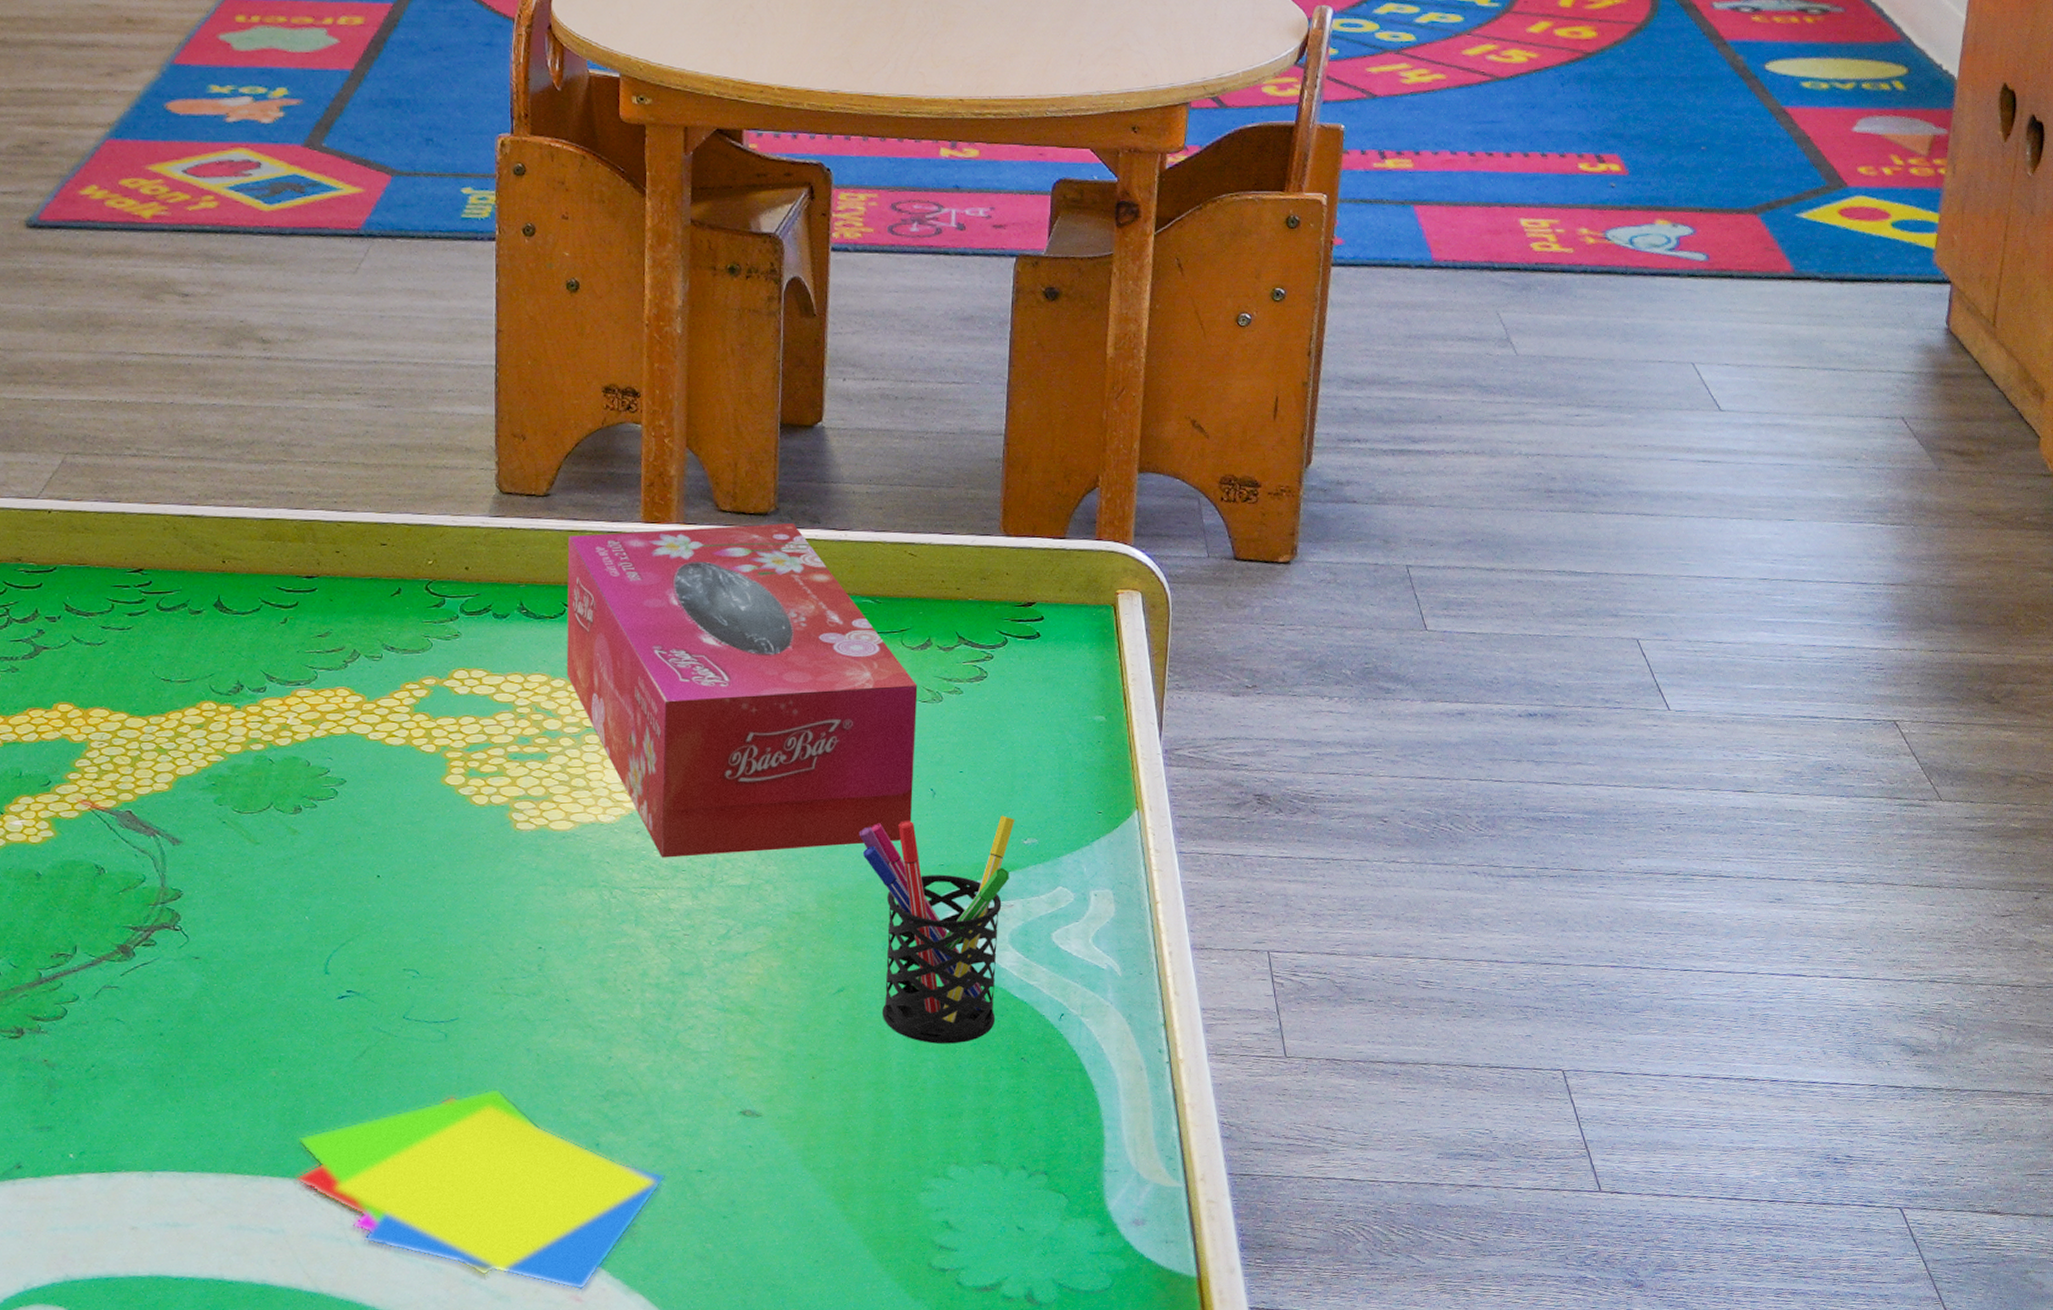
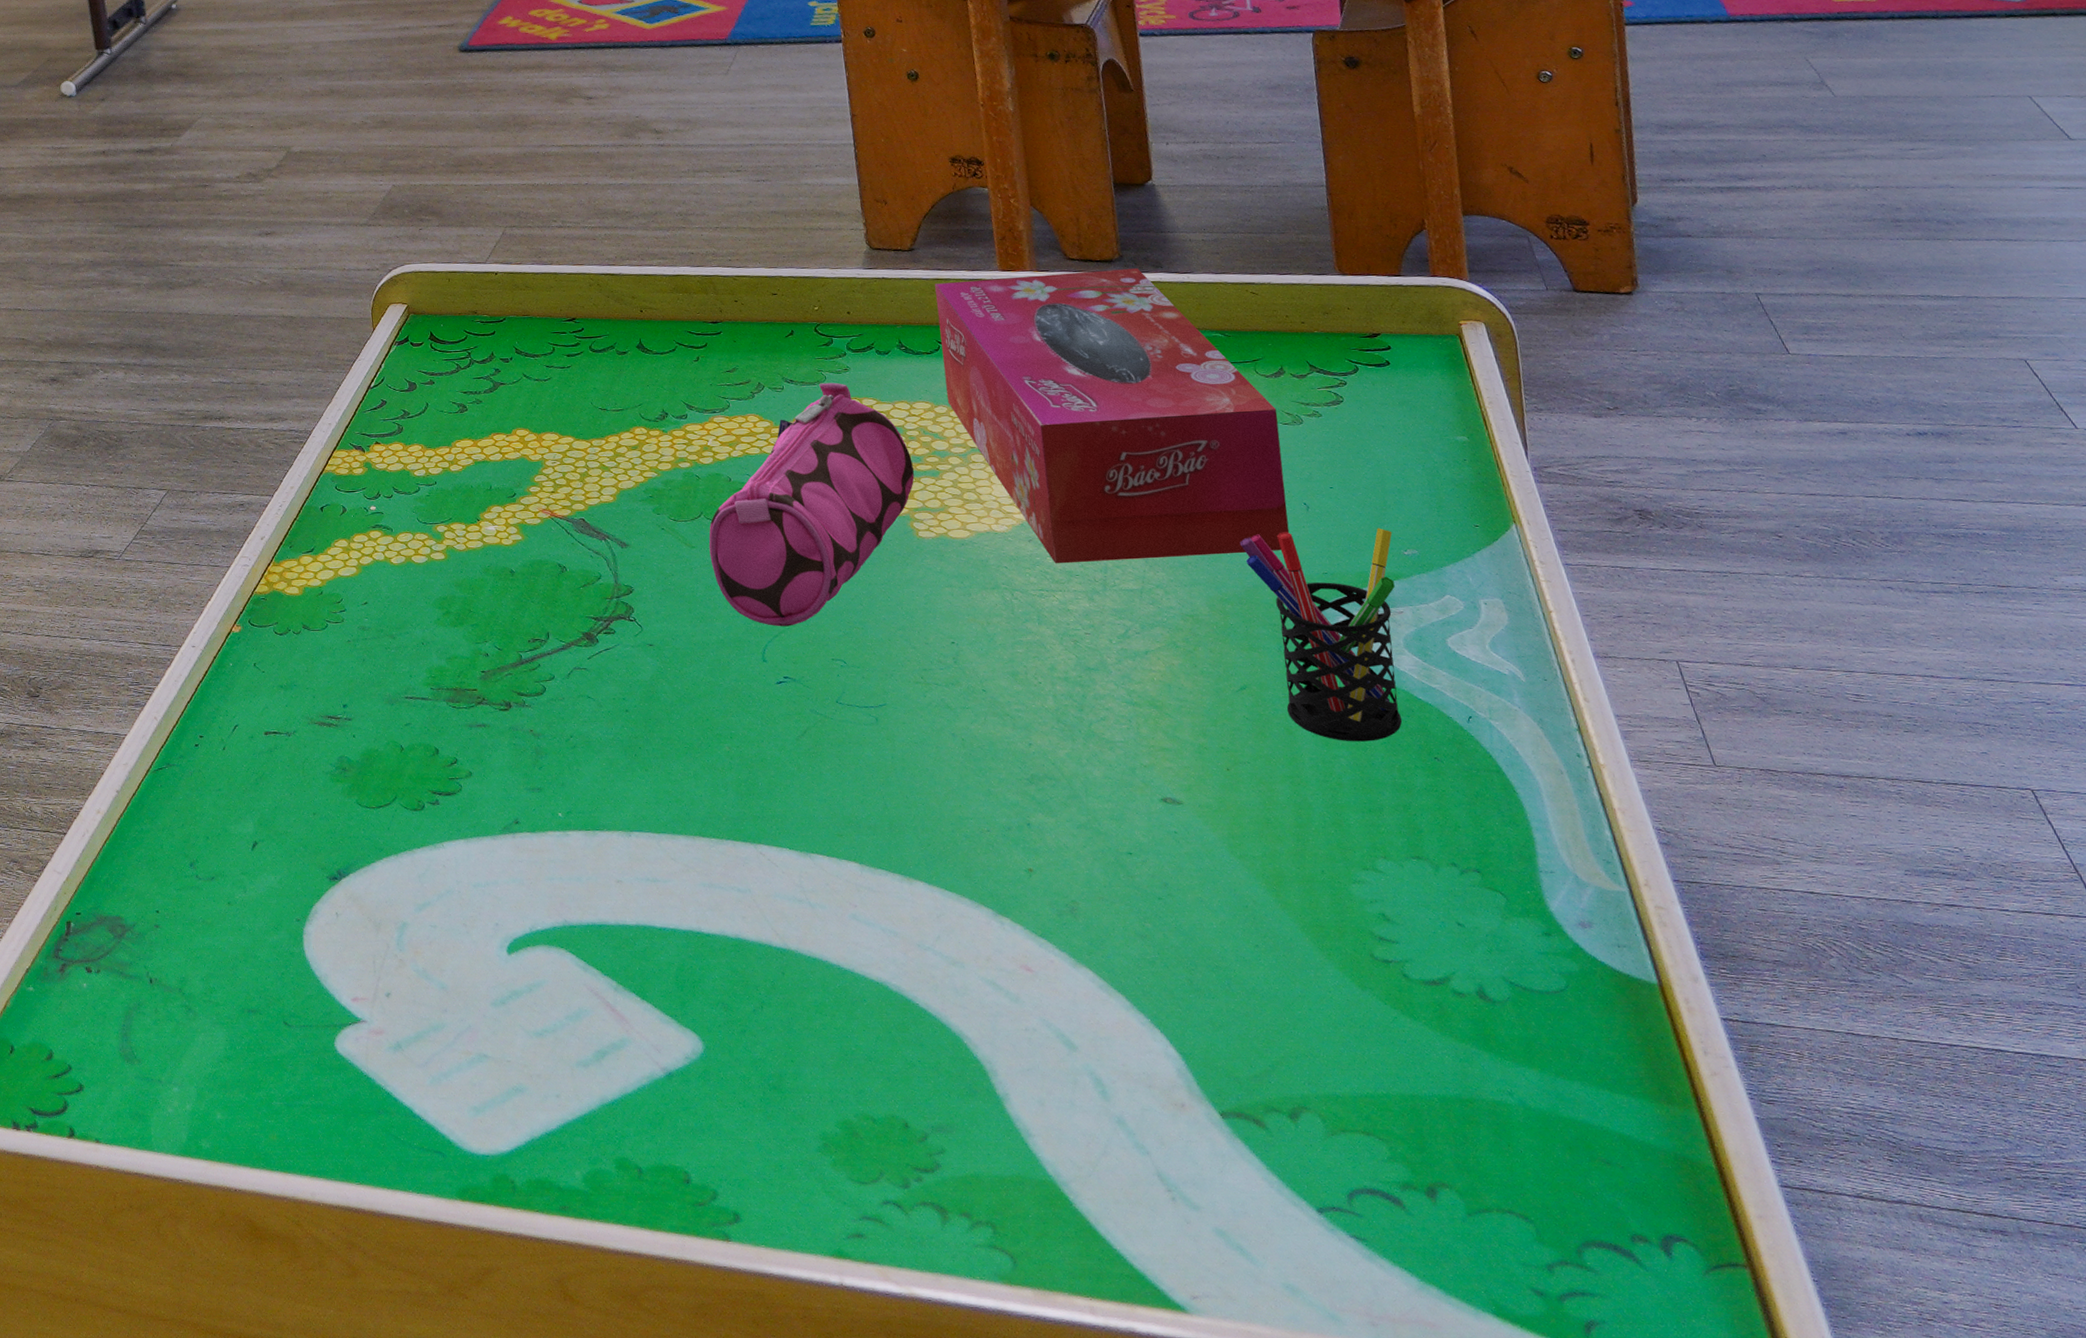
pencil case: none [276,650,519,934] -> present [709,382,915,627]
puzzle: present [296,1087,665,1291] -> none [754,768,1097,961]

